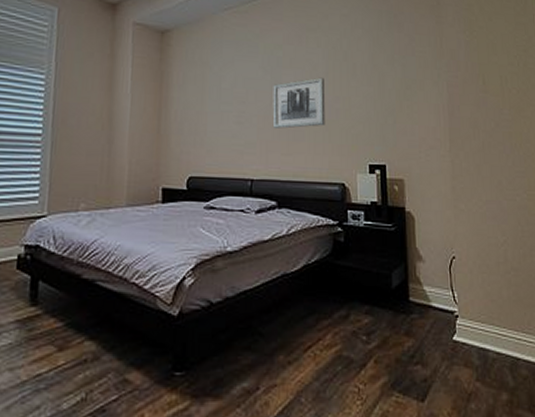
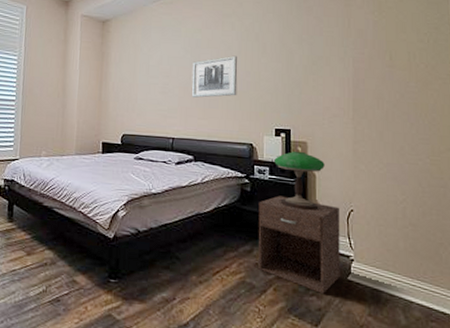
nightstand: none [354,245,445,360] -> present [258,195,340,294]
table lamp: none [369,191,423,260] -> present [274,152,325,210]

